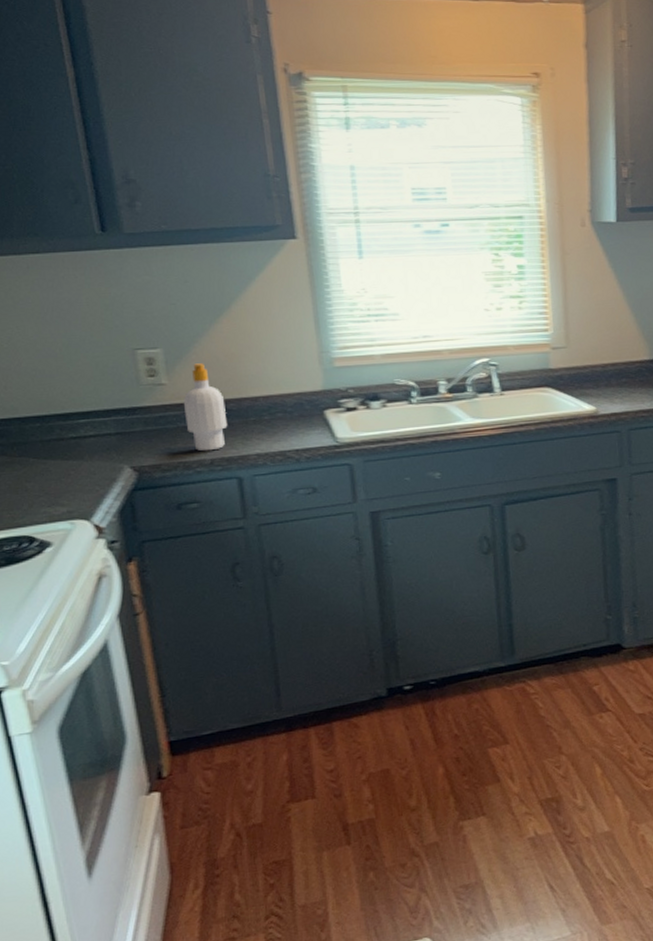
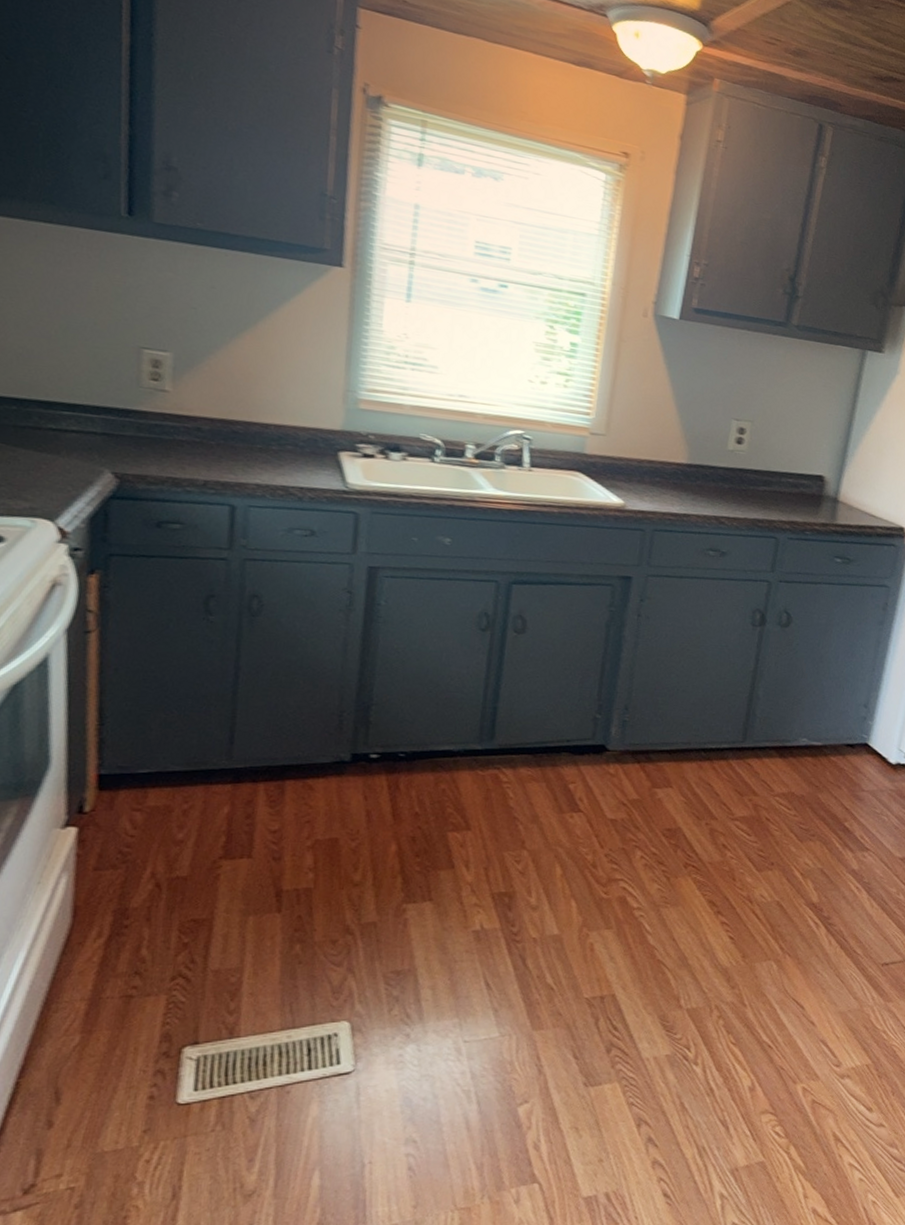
soap bottle: present [183,363,228,452] -> none [184,376,232,472]

